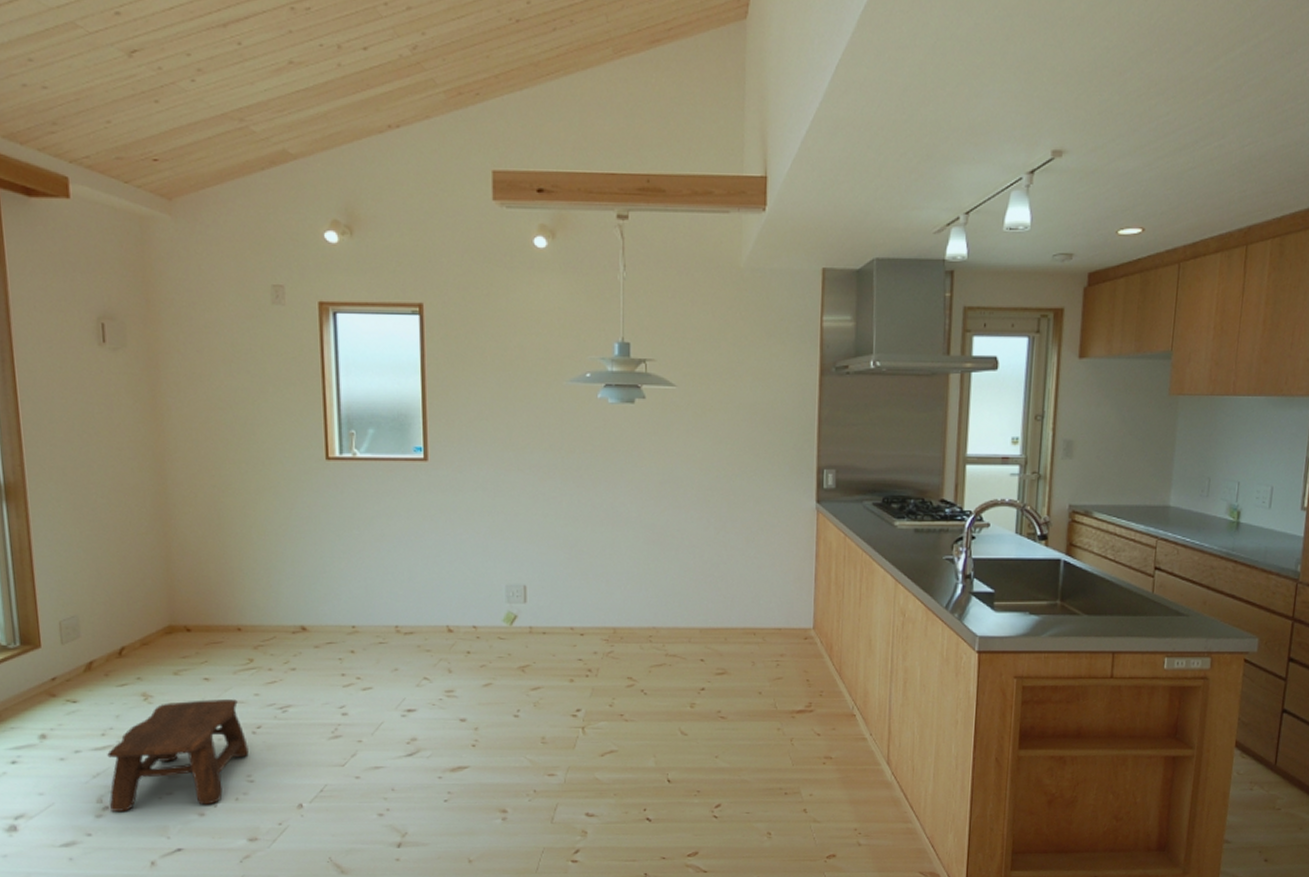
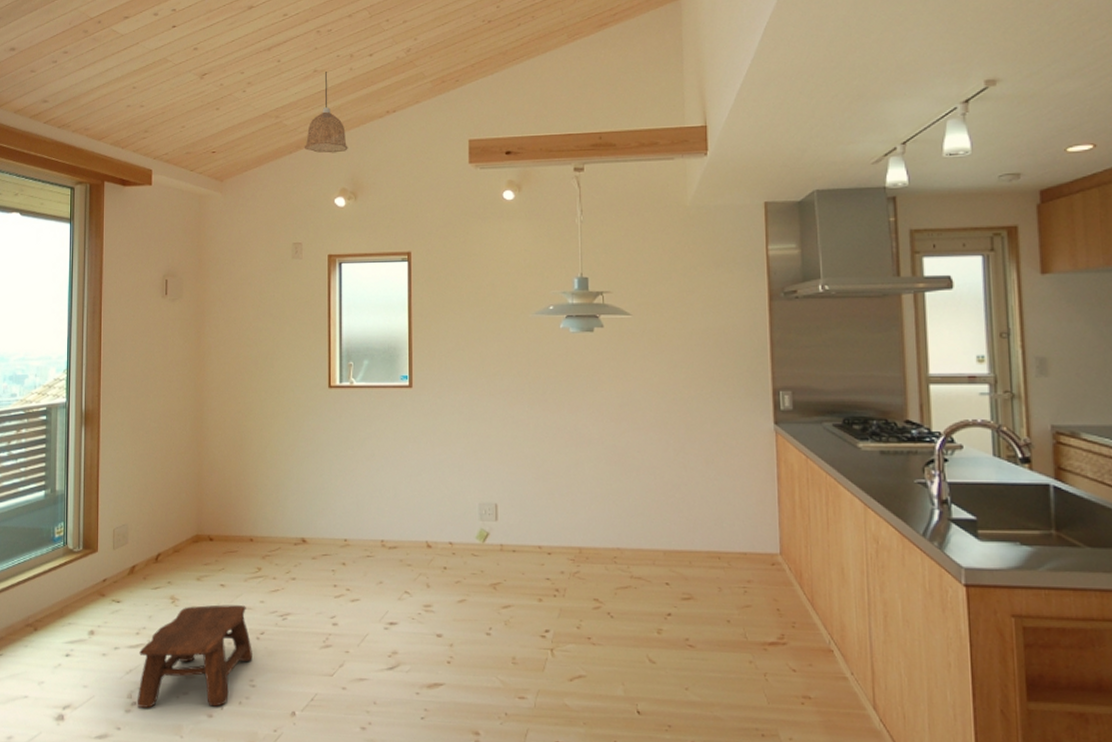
pendant lamp: none [281,65,339,174] -> present [305,72,348,153]

